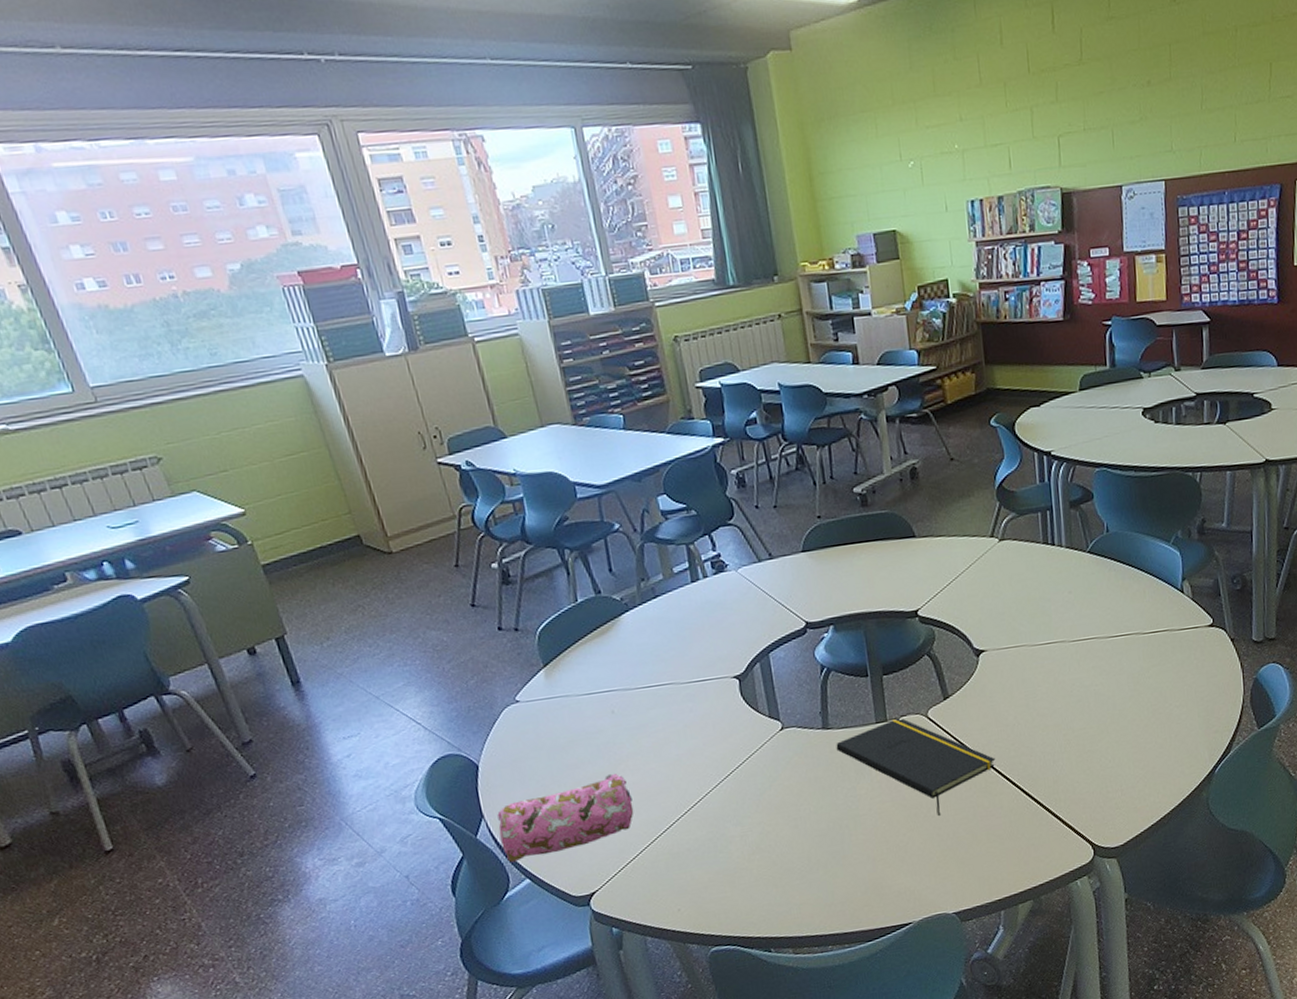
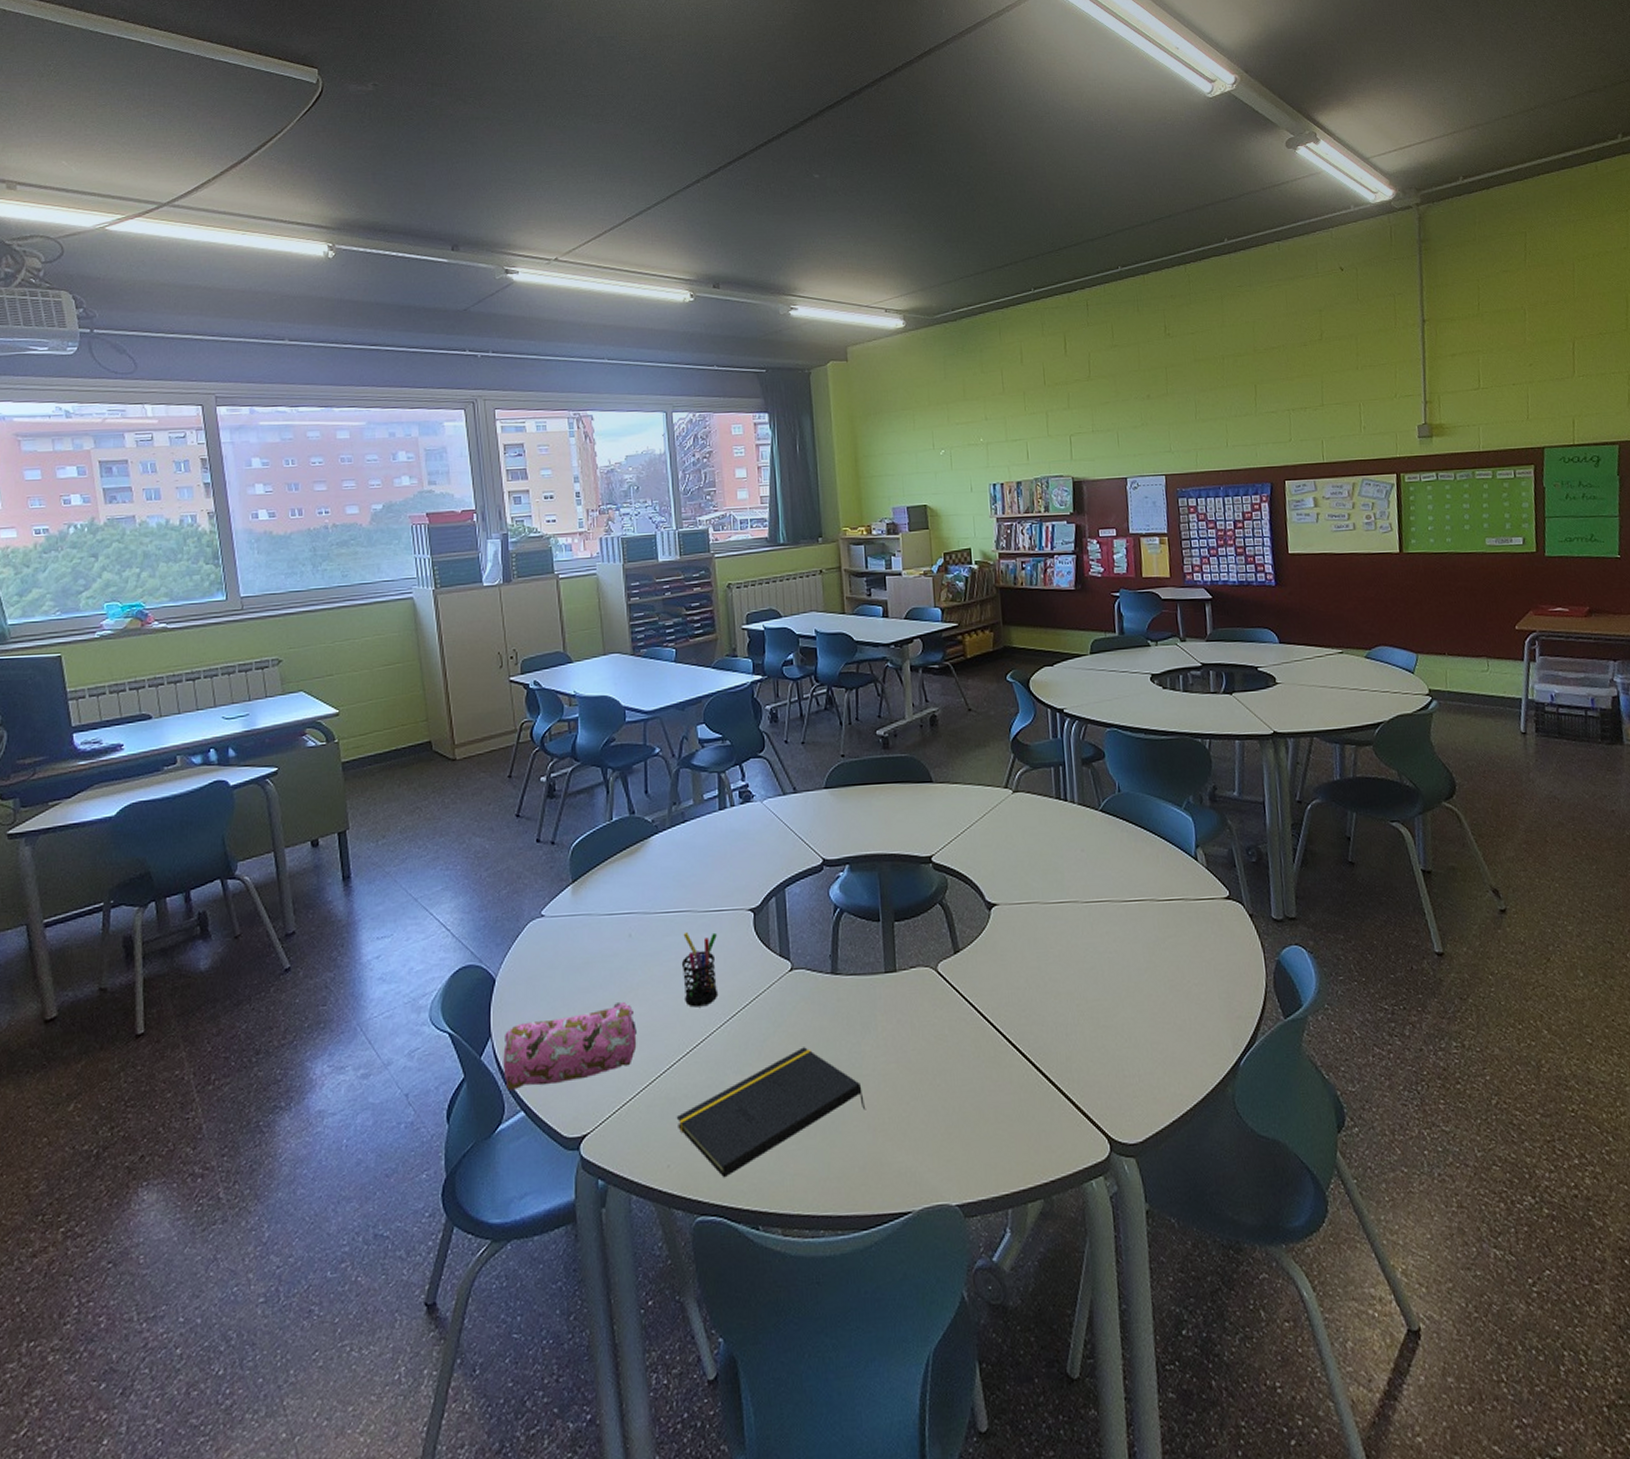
pen holder: none [668,701,711,772] -> present [681,932,719,1008]
notepad: none [681,796,865,914] -> present [676,1047,866,1178]
notepad: present [836,717,996,816] -> none [843,969,1006,1085]

